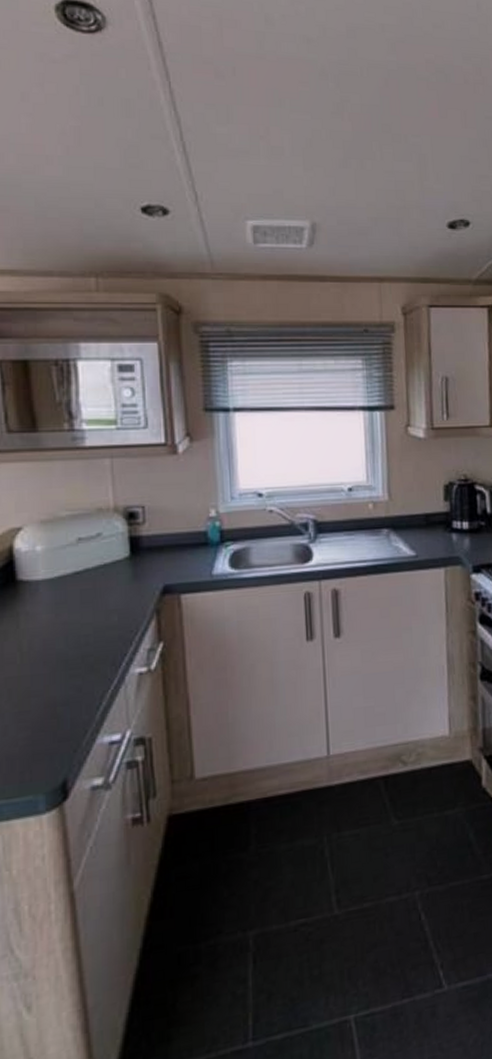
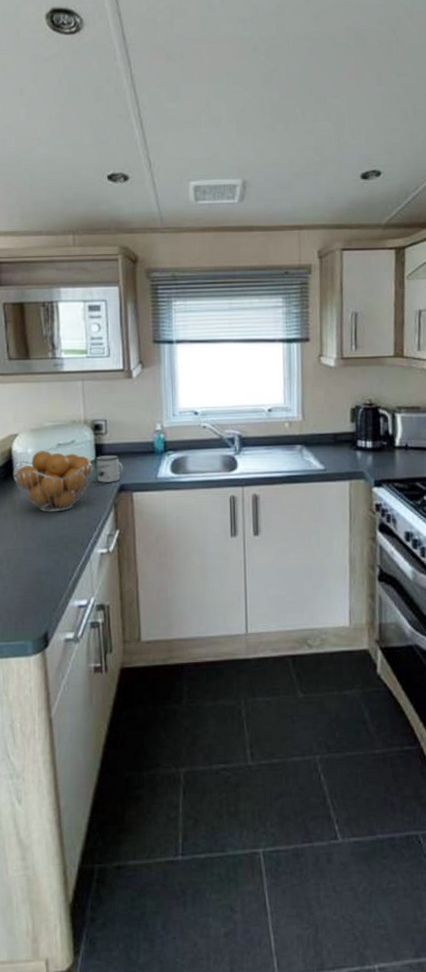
fruit basket: none [14,547,128,626] -> present [12,451,94,512]
mug: none [129,548,167,585] -> present [95,454,123,483]

